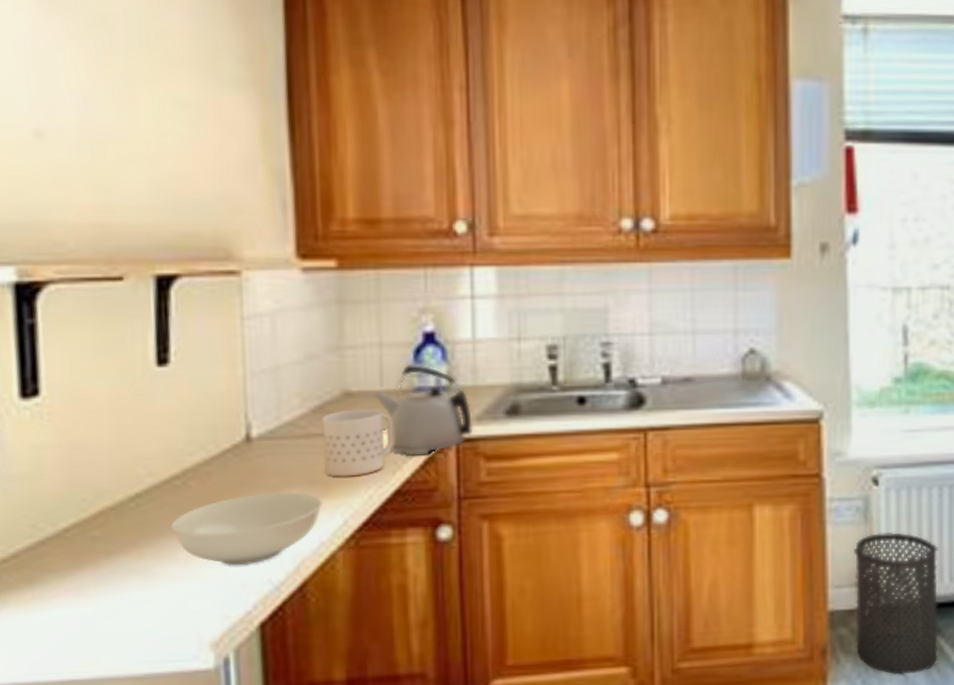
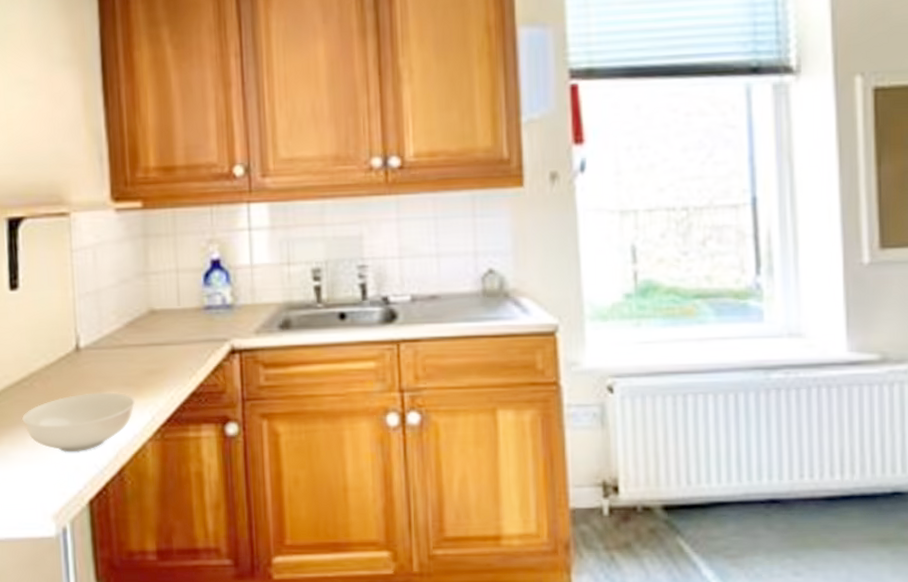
mug: present [322,407,394,477] -> none [133,323,190,381]
kettle: present [374,363,474,456] -> none [173,286,253,363]
trash can: present [854,532,939,675] -> none [592,437,679,571]

